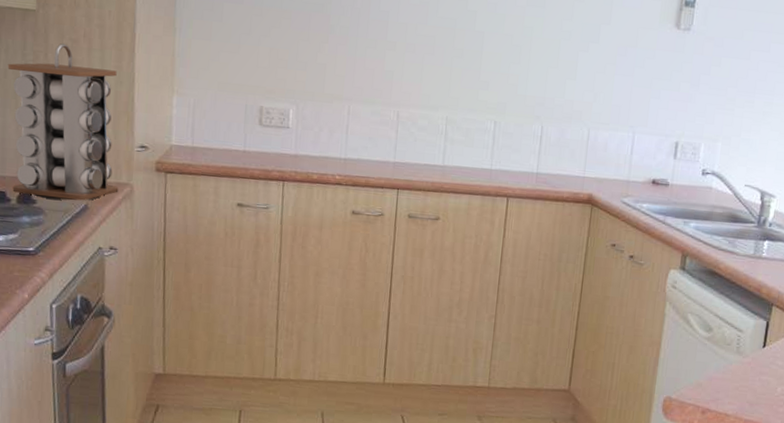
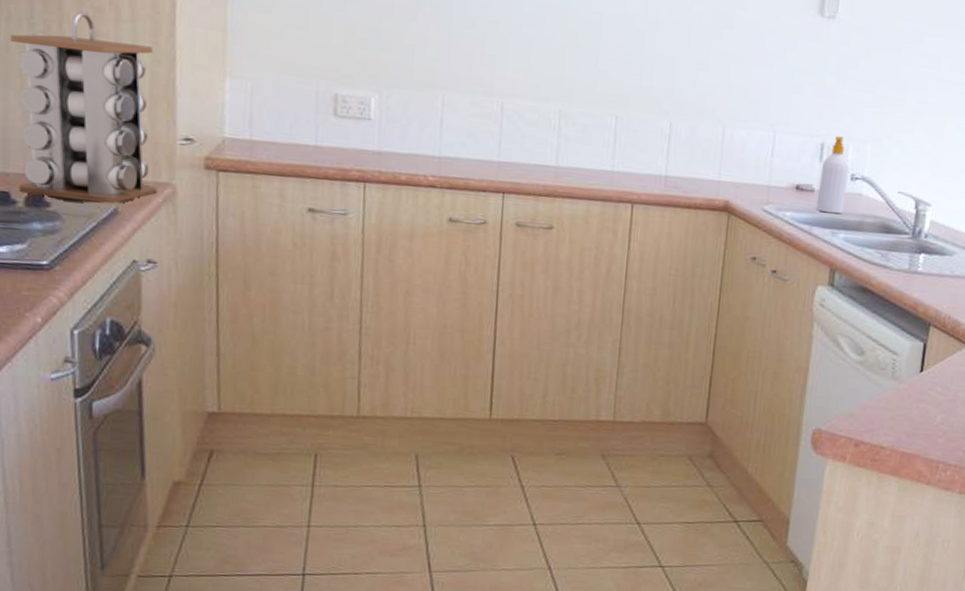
soap bottle: none [670,136,701,206] -> present [816,136,850,214]

